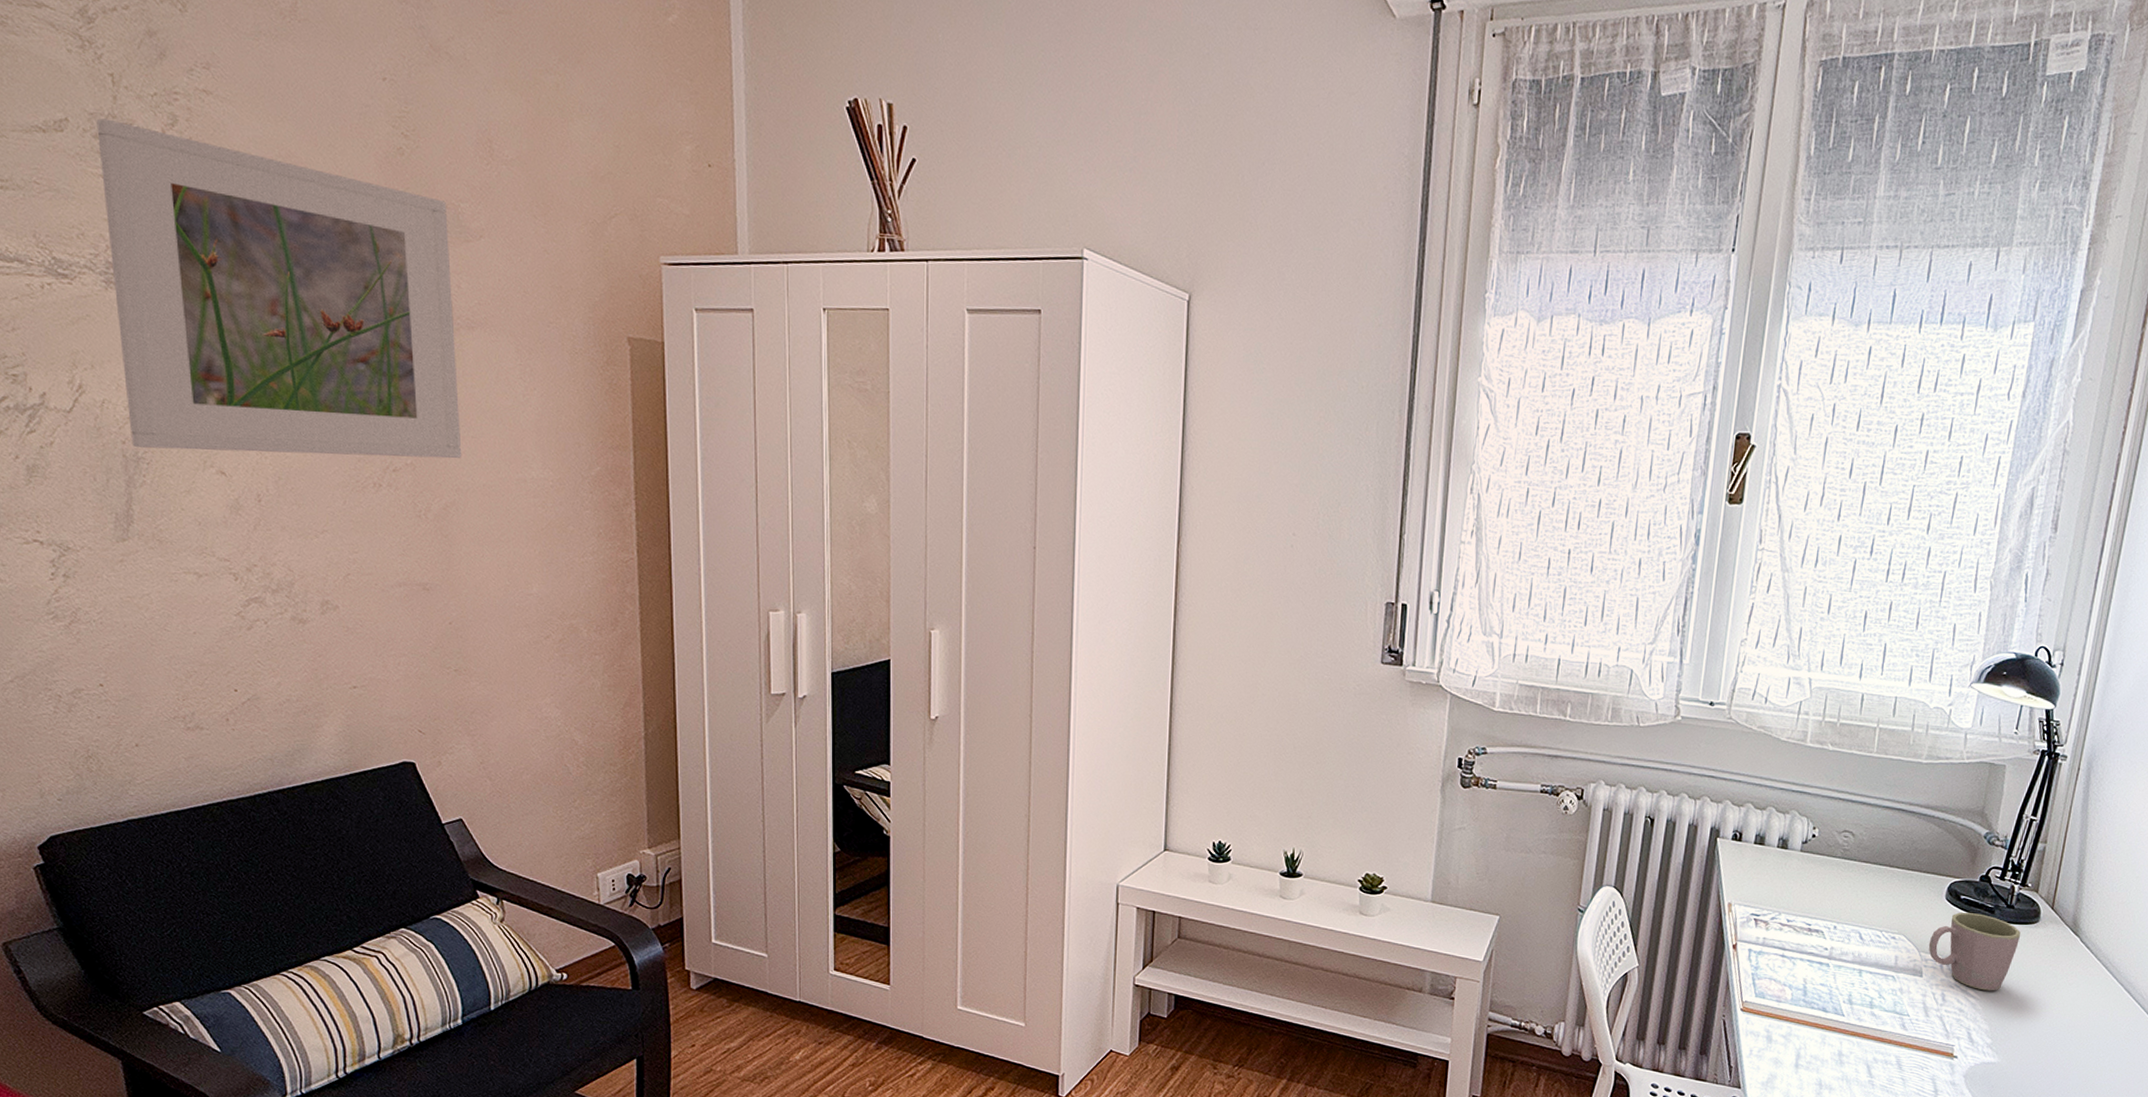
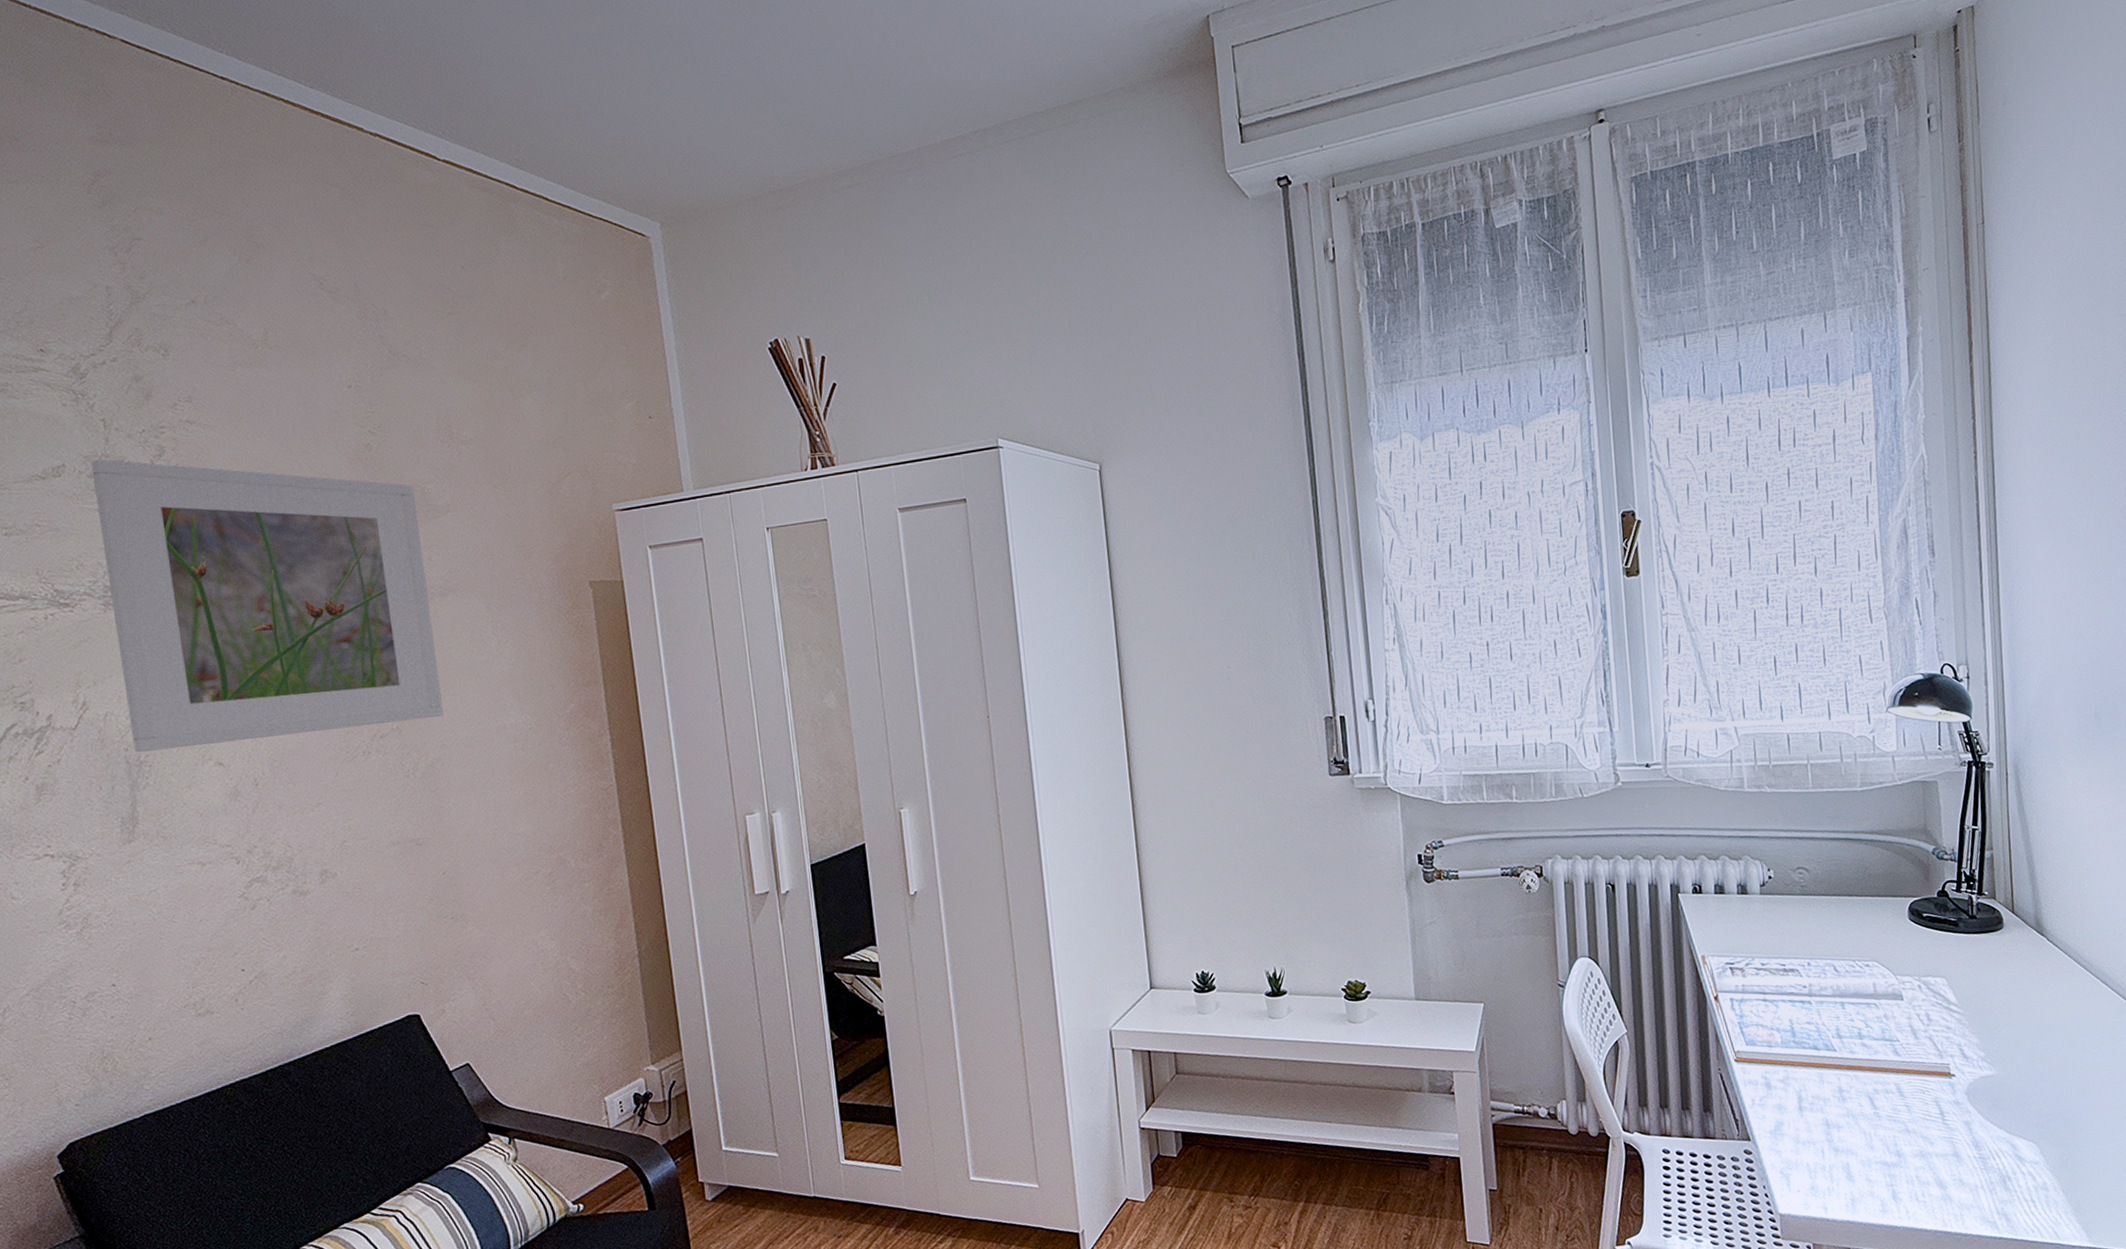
mug: present [1928,912,2021,991] -> none [1902,928,1989,1005]

